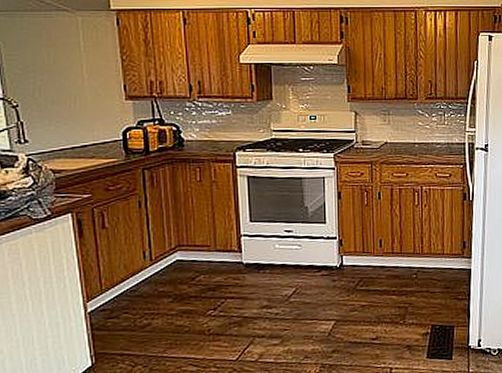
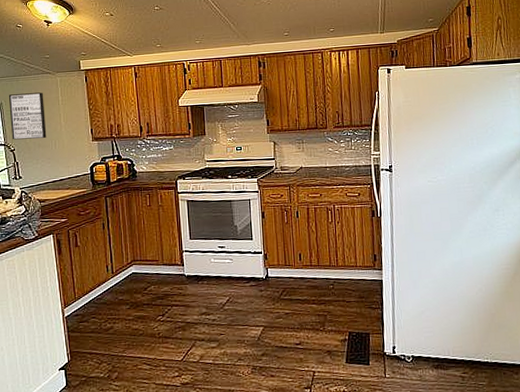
wall art: none [8,34,63,94] -> present [8,92,47,140]

